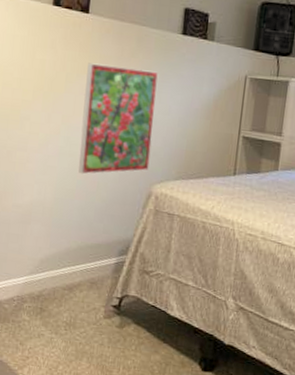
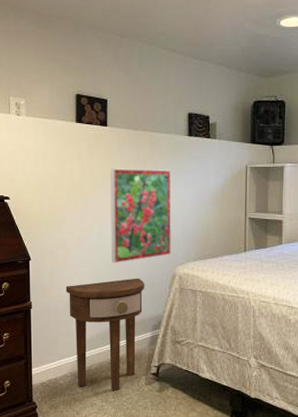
side table: none [21,193,115,322] -> present [66,278,145,391]

